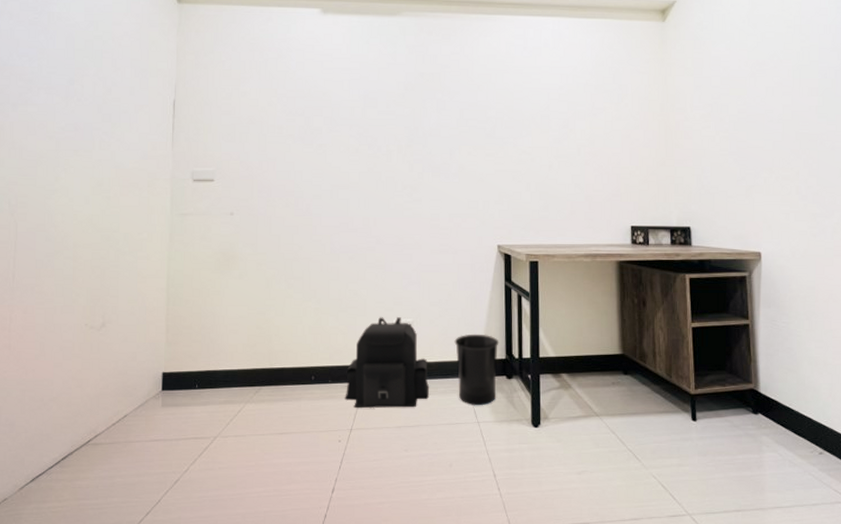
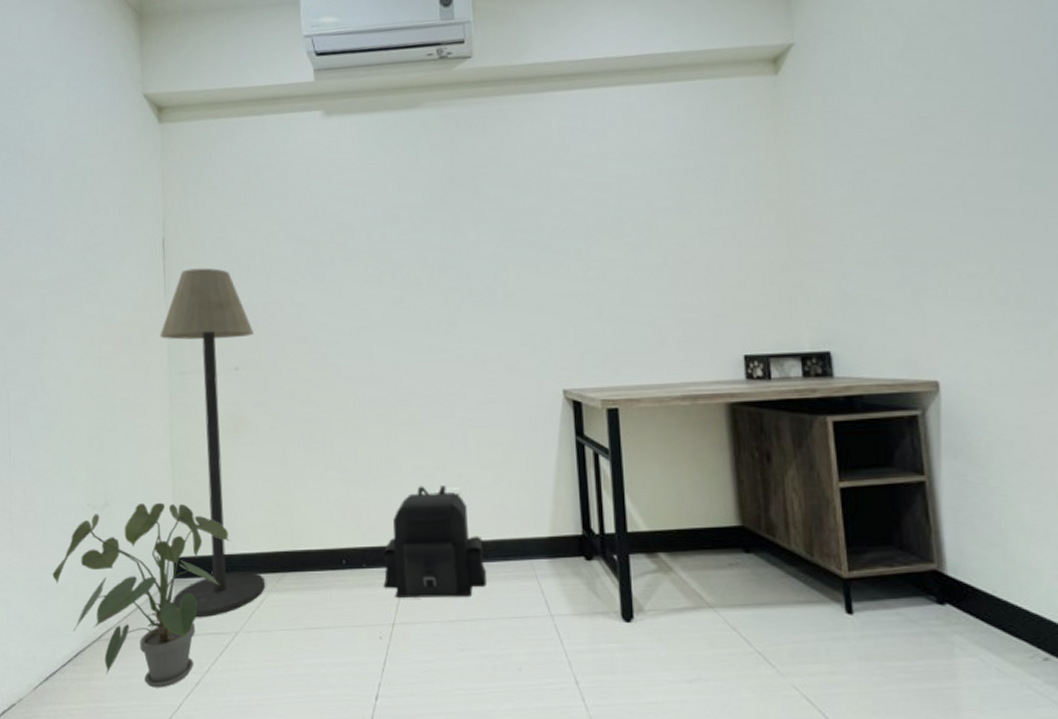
house plant: none [46,324,216,486] -> present [52,502,231,688]
floor lamp: none [158,127,249,424] -> present [160,268,265,617]
waste bin: present [454,334,499,406] -> none [514,503,573,595]

